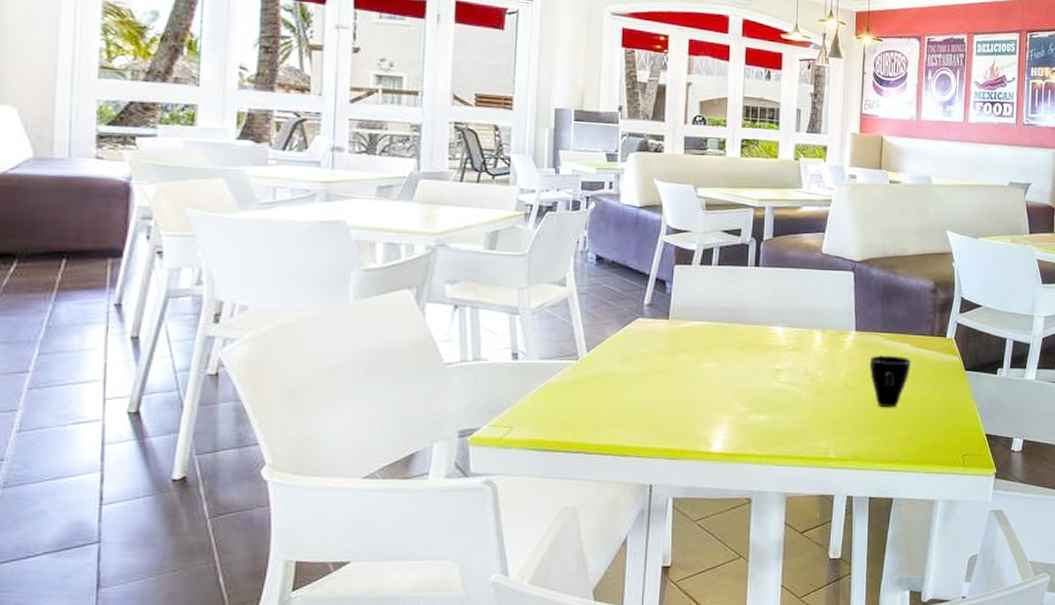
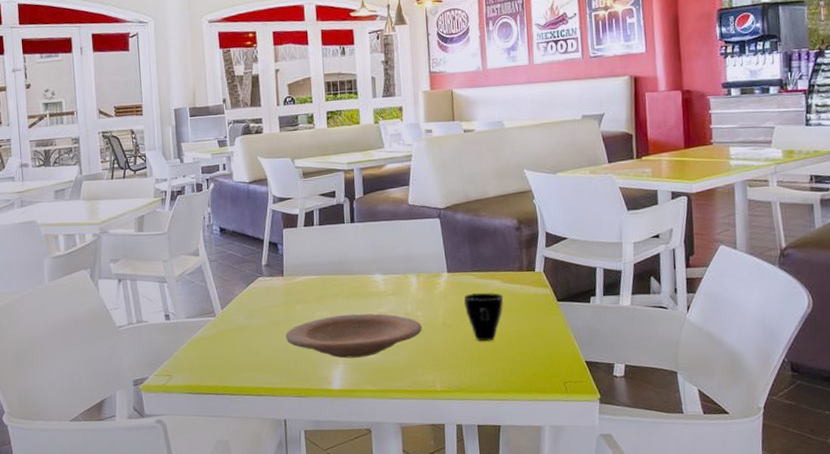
plate: none [663,368,822,418] -> present [286,313,423,359]

